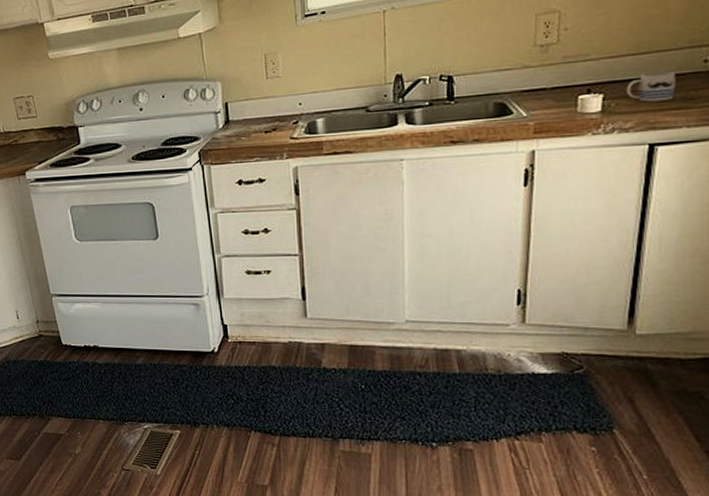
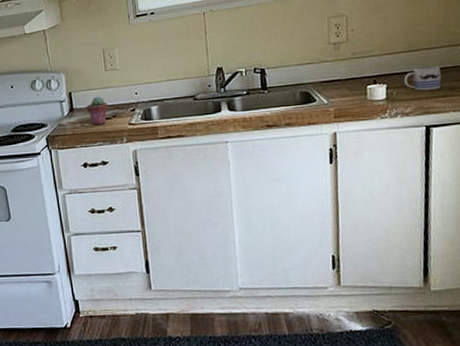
potted succulent: none [244,107,268,139] -> present [86,96,109,126]

